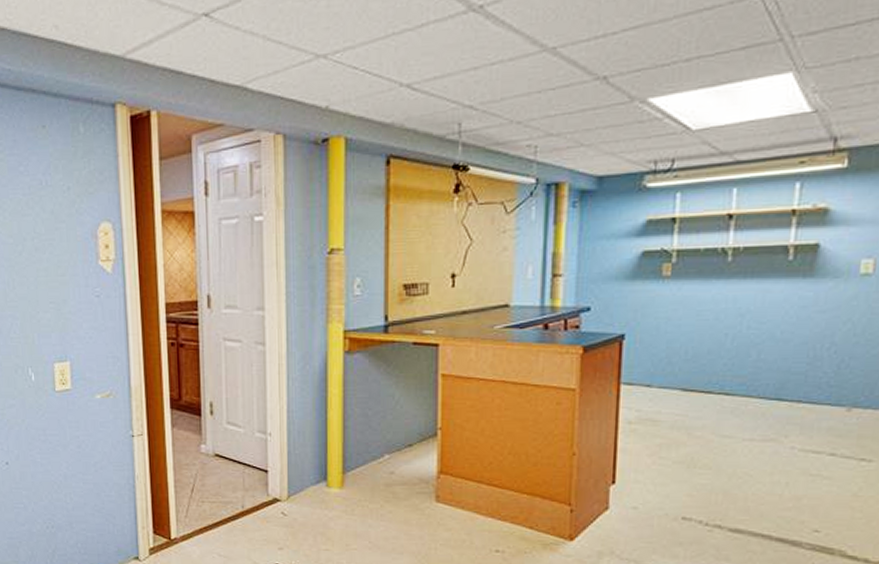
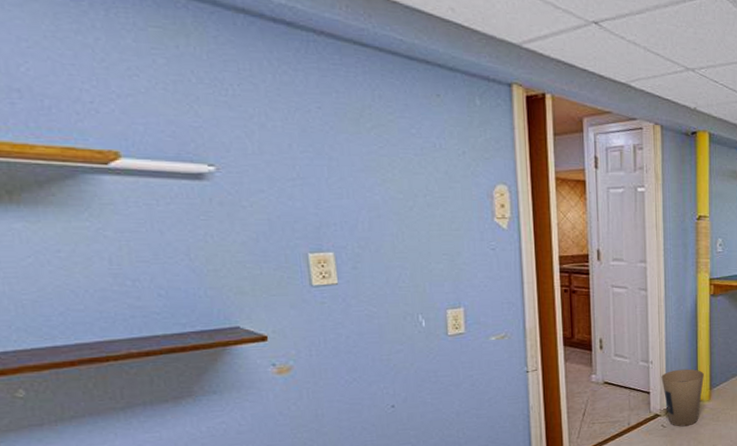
trash can: none [281,445,335,517] -> present [661,368,704,427]

